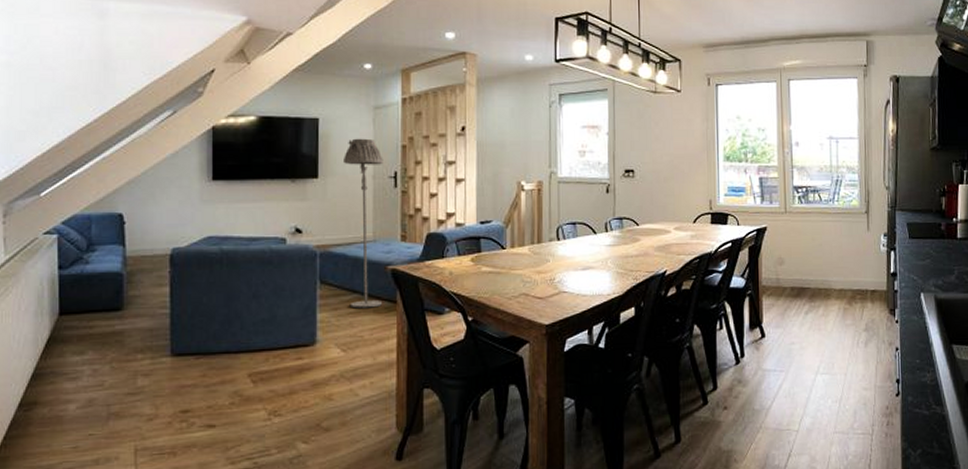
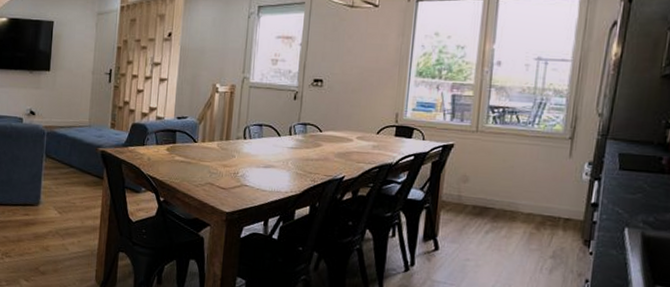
floor lamp: present [344,138,383,309] -> none [67,39,102,181]

